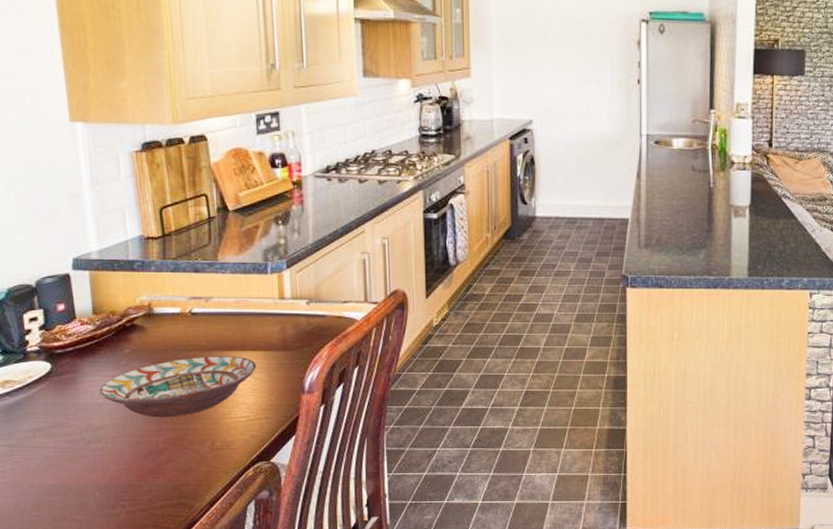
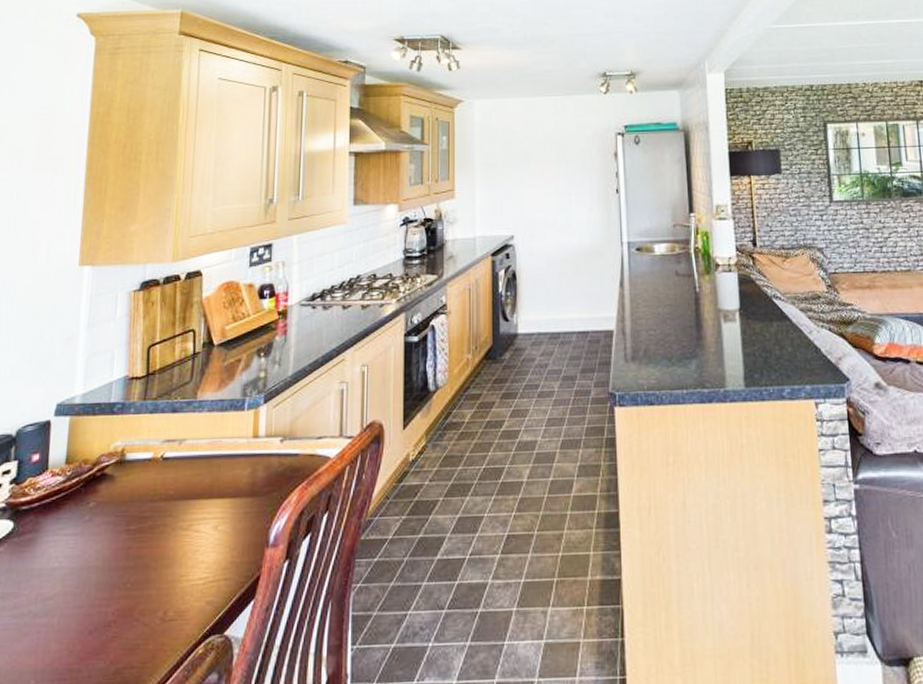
decorative bowl: present [99,356,256,418] -> none [56,505,222,583]

